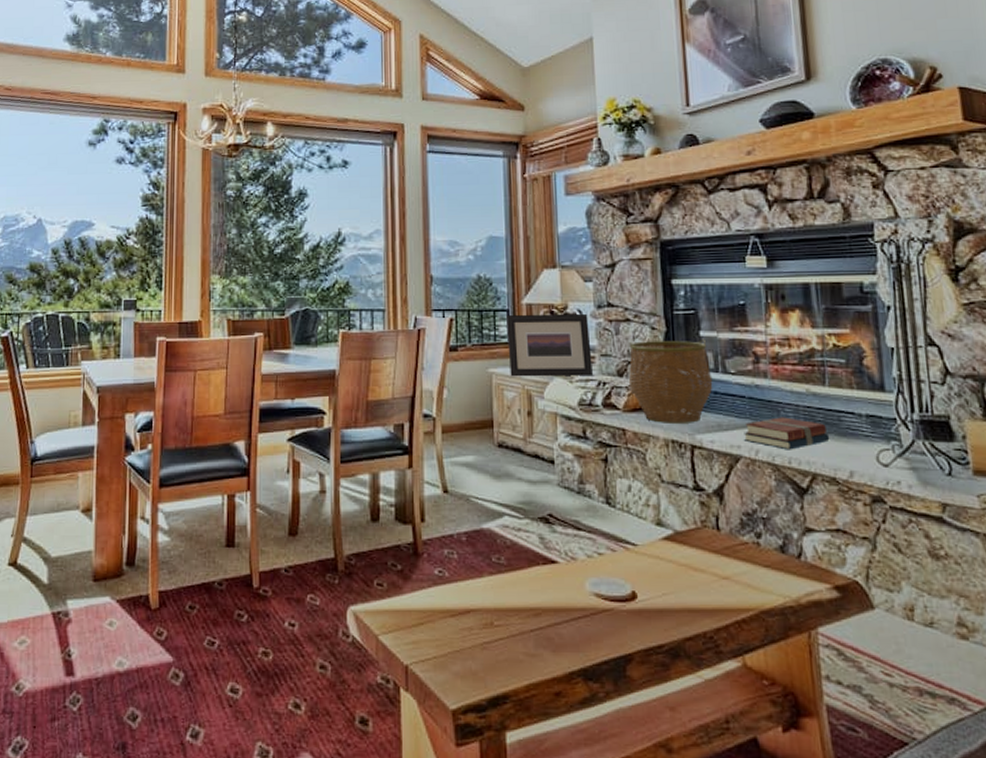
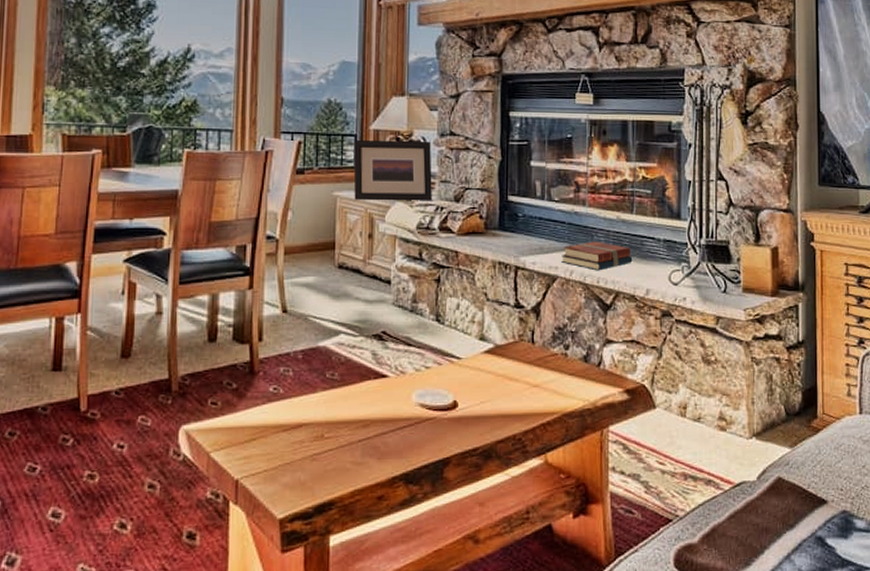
basket: present [628,339,713,423] -> none [464,169,539,246]

